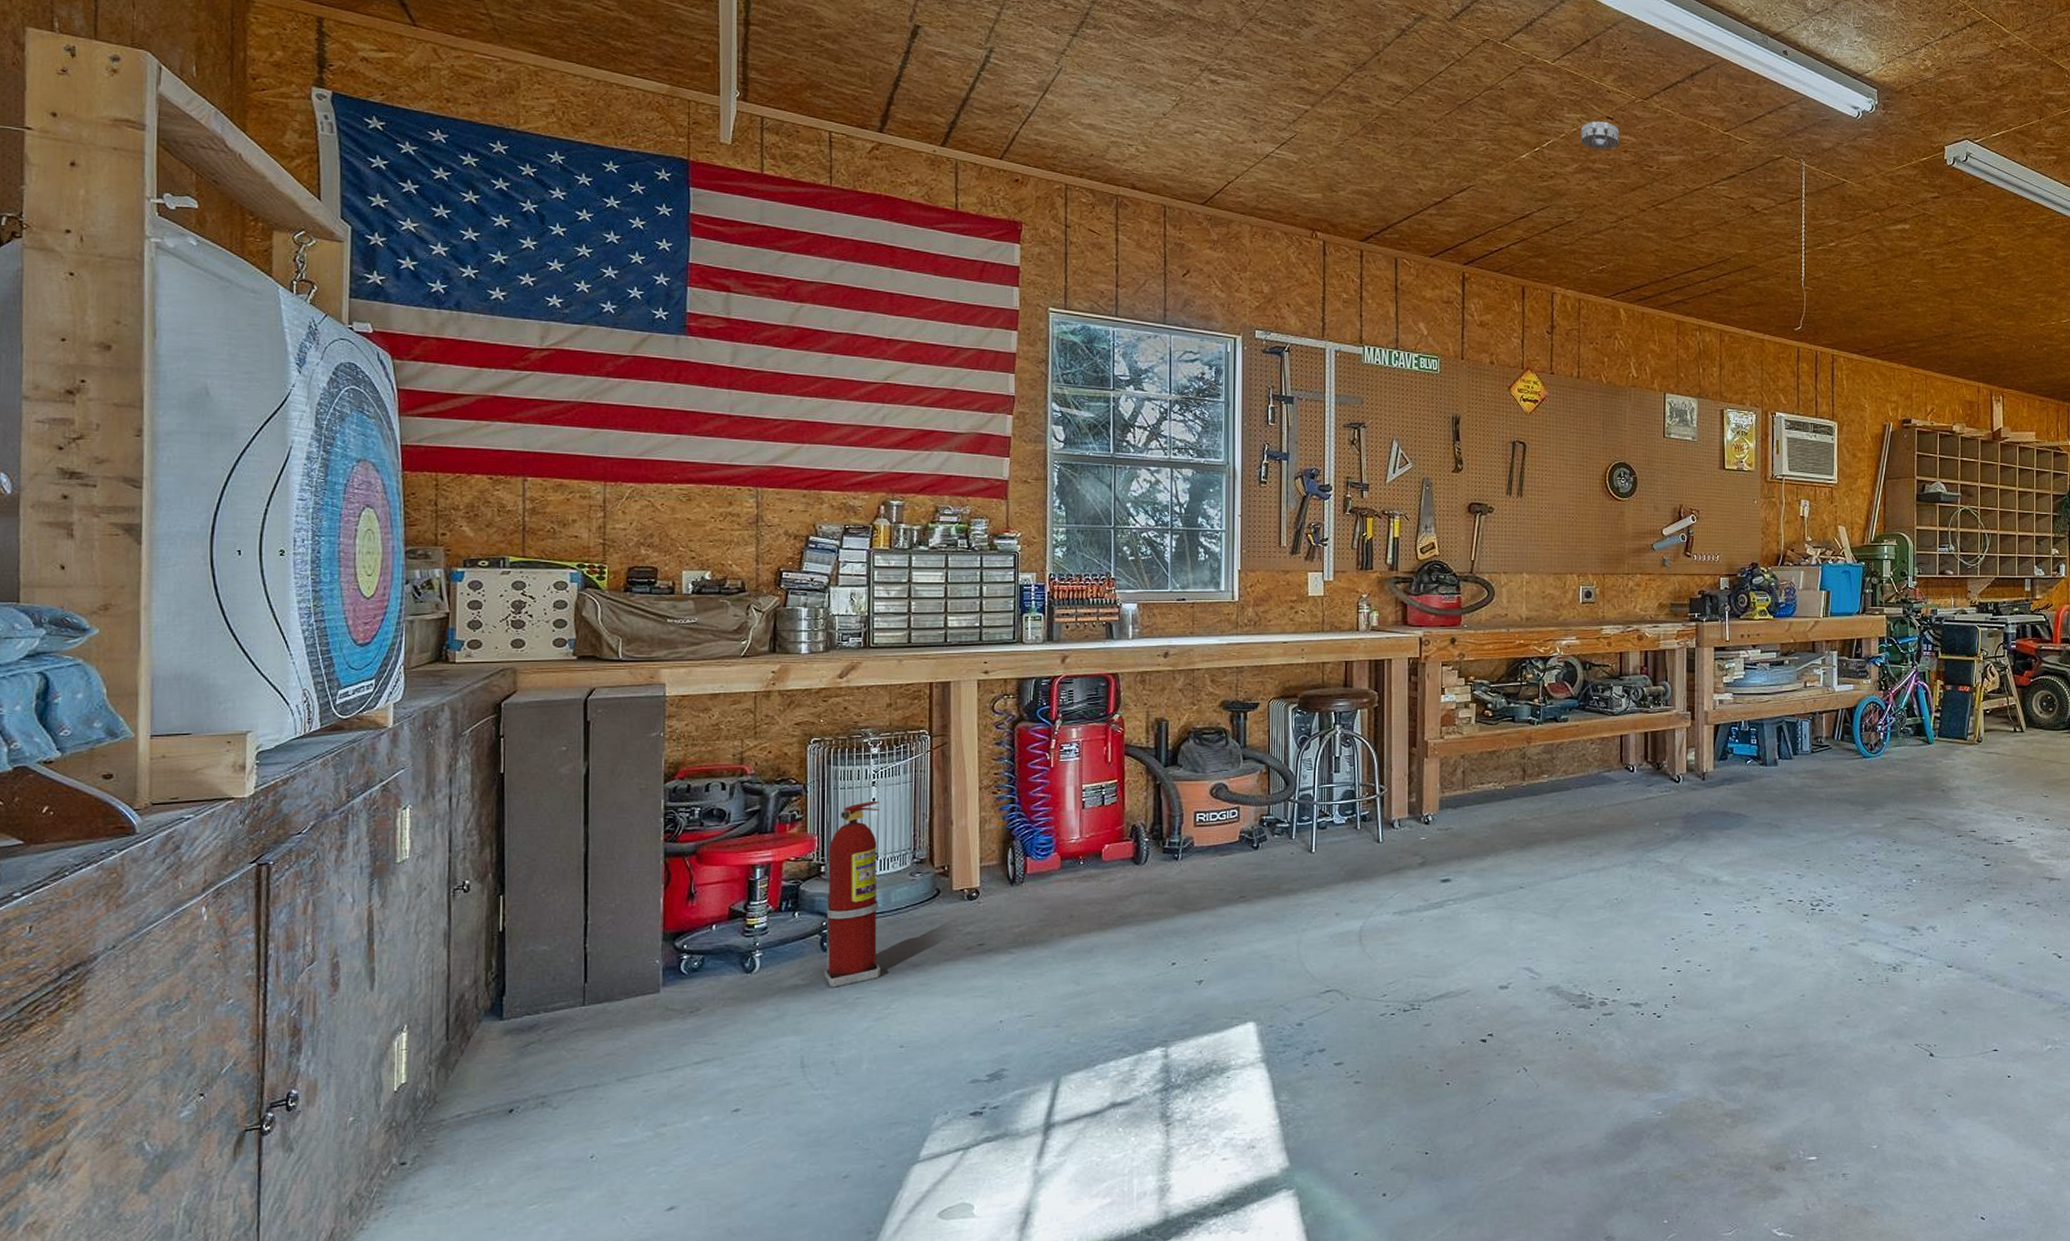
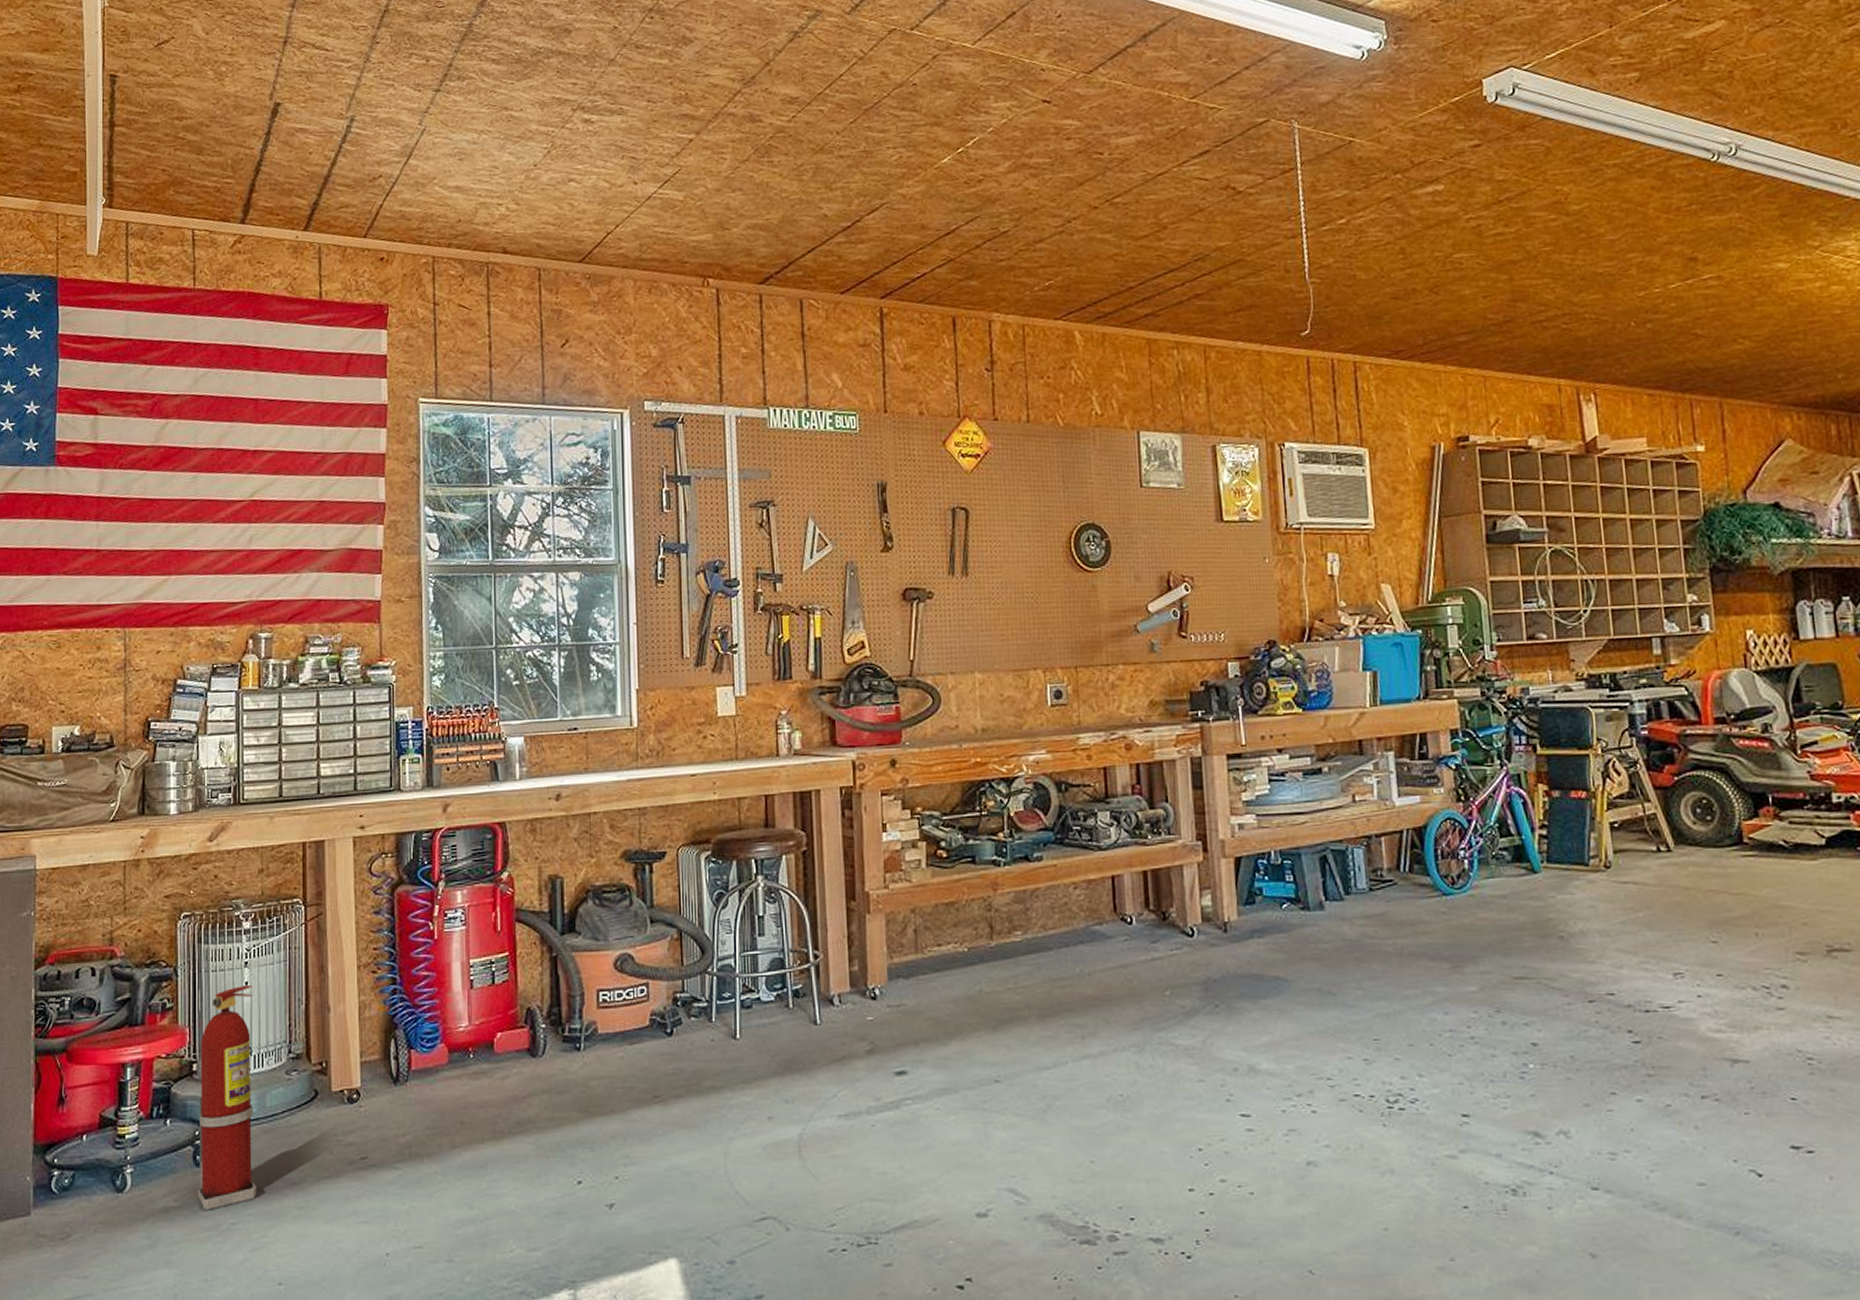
smoke detector: present [1580,121,1620,150] -> none [1011,106,1061,142]

